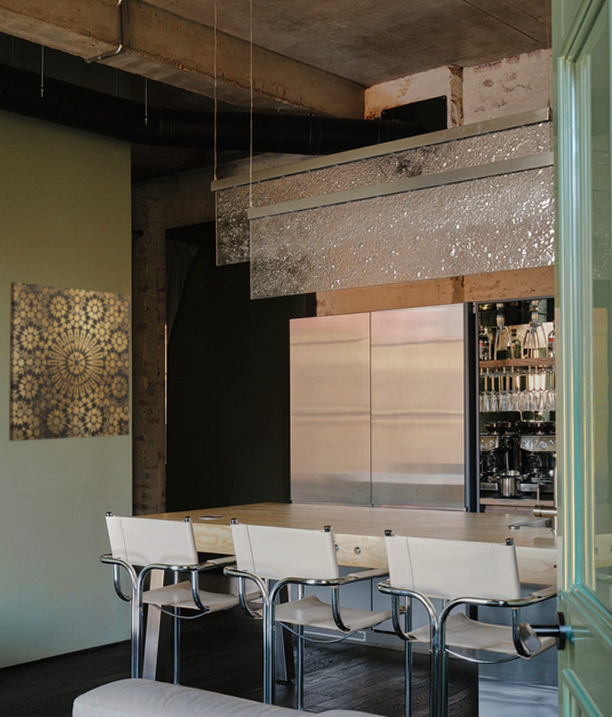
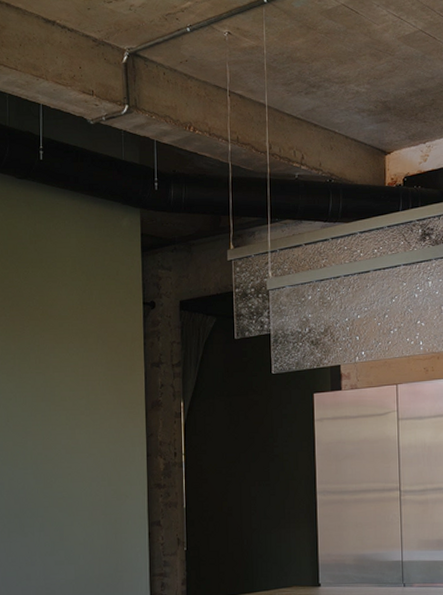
wall art: present [8,282,131,441] -> none [8,358,146,532]

